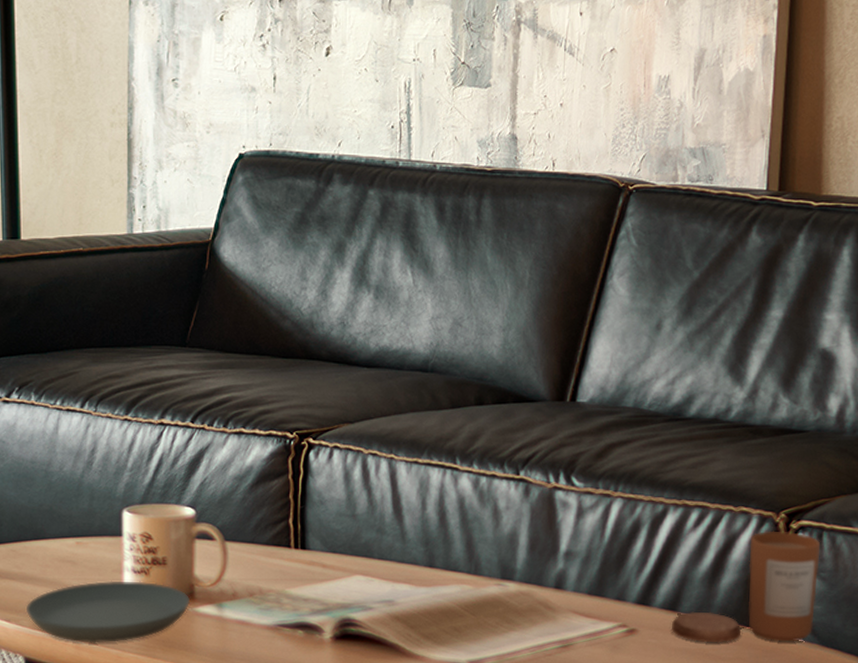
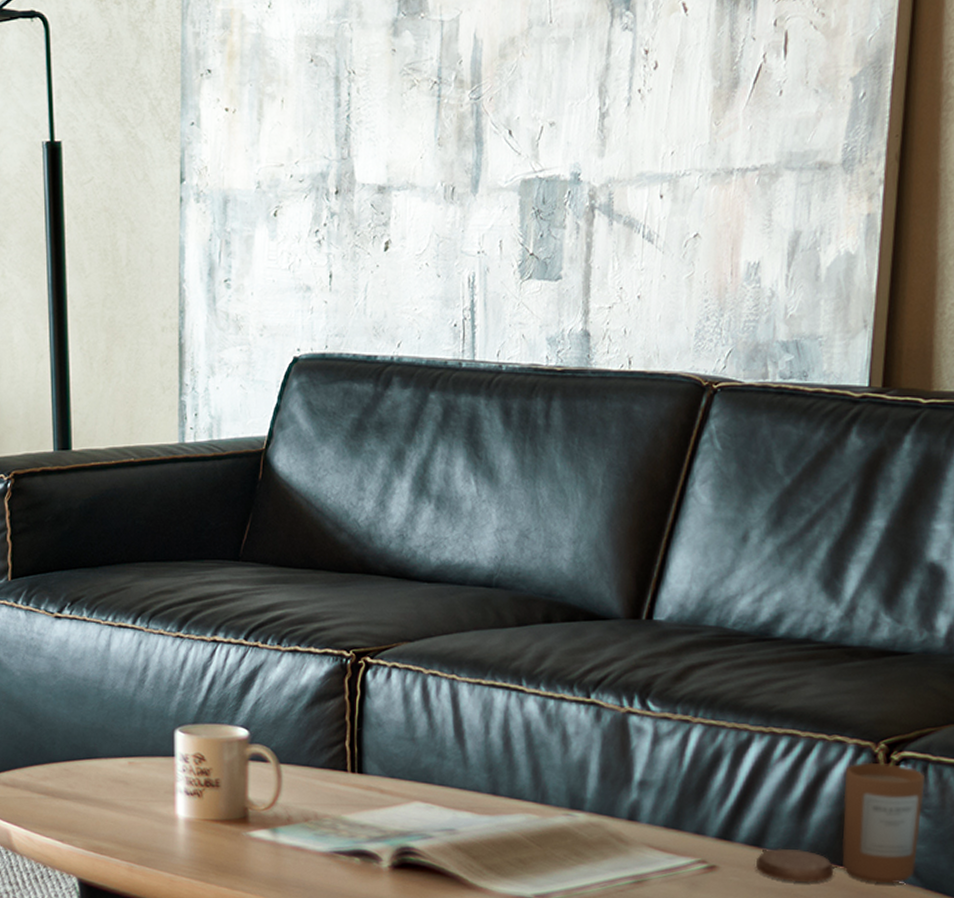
saucer: present [25,580,191,643] -> none [78,802,244,866]

